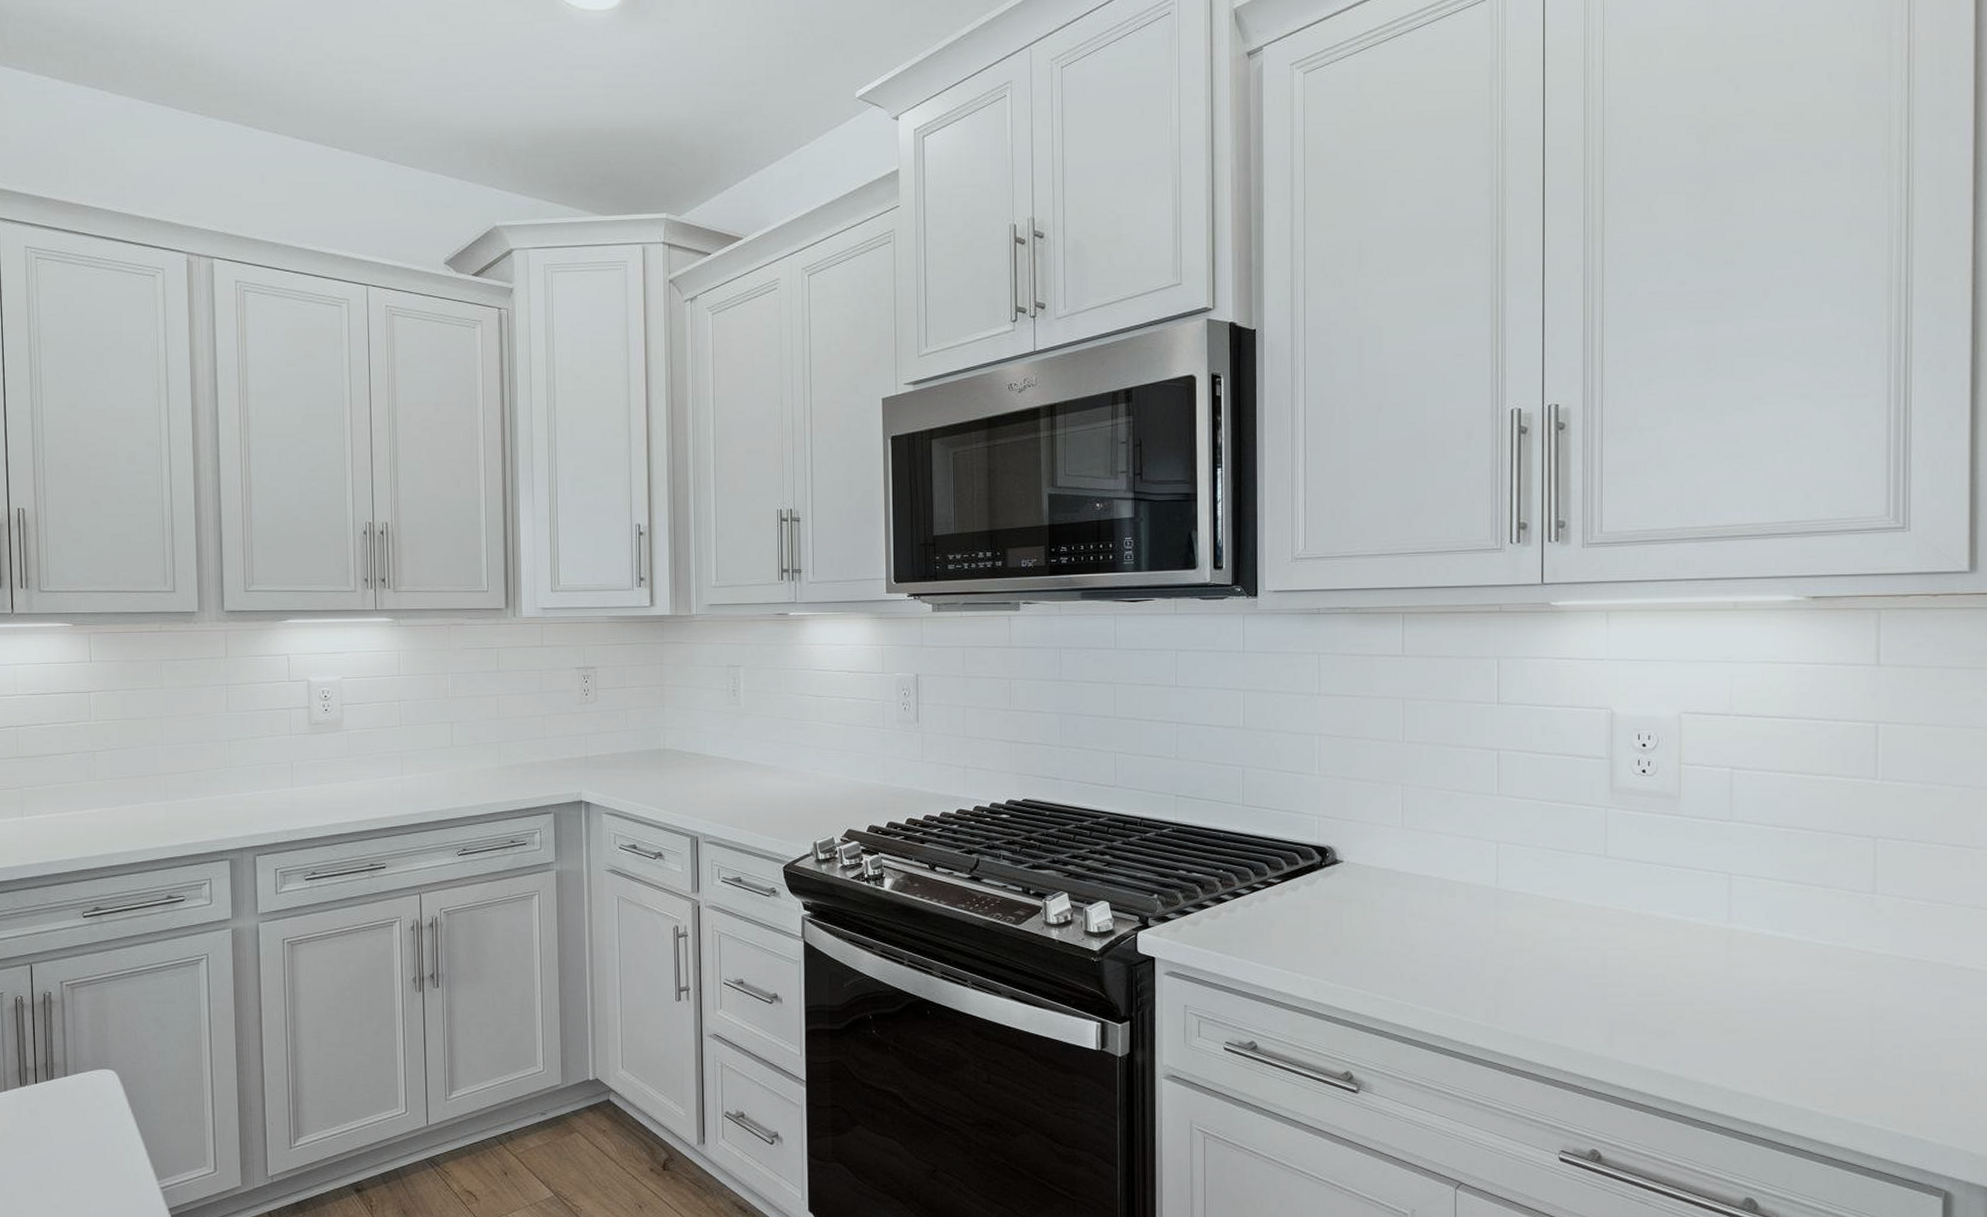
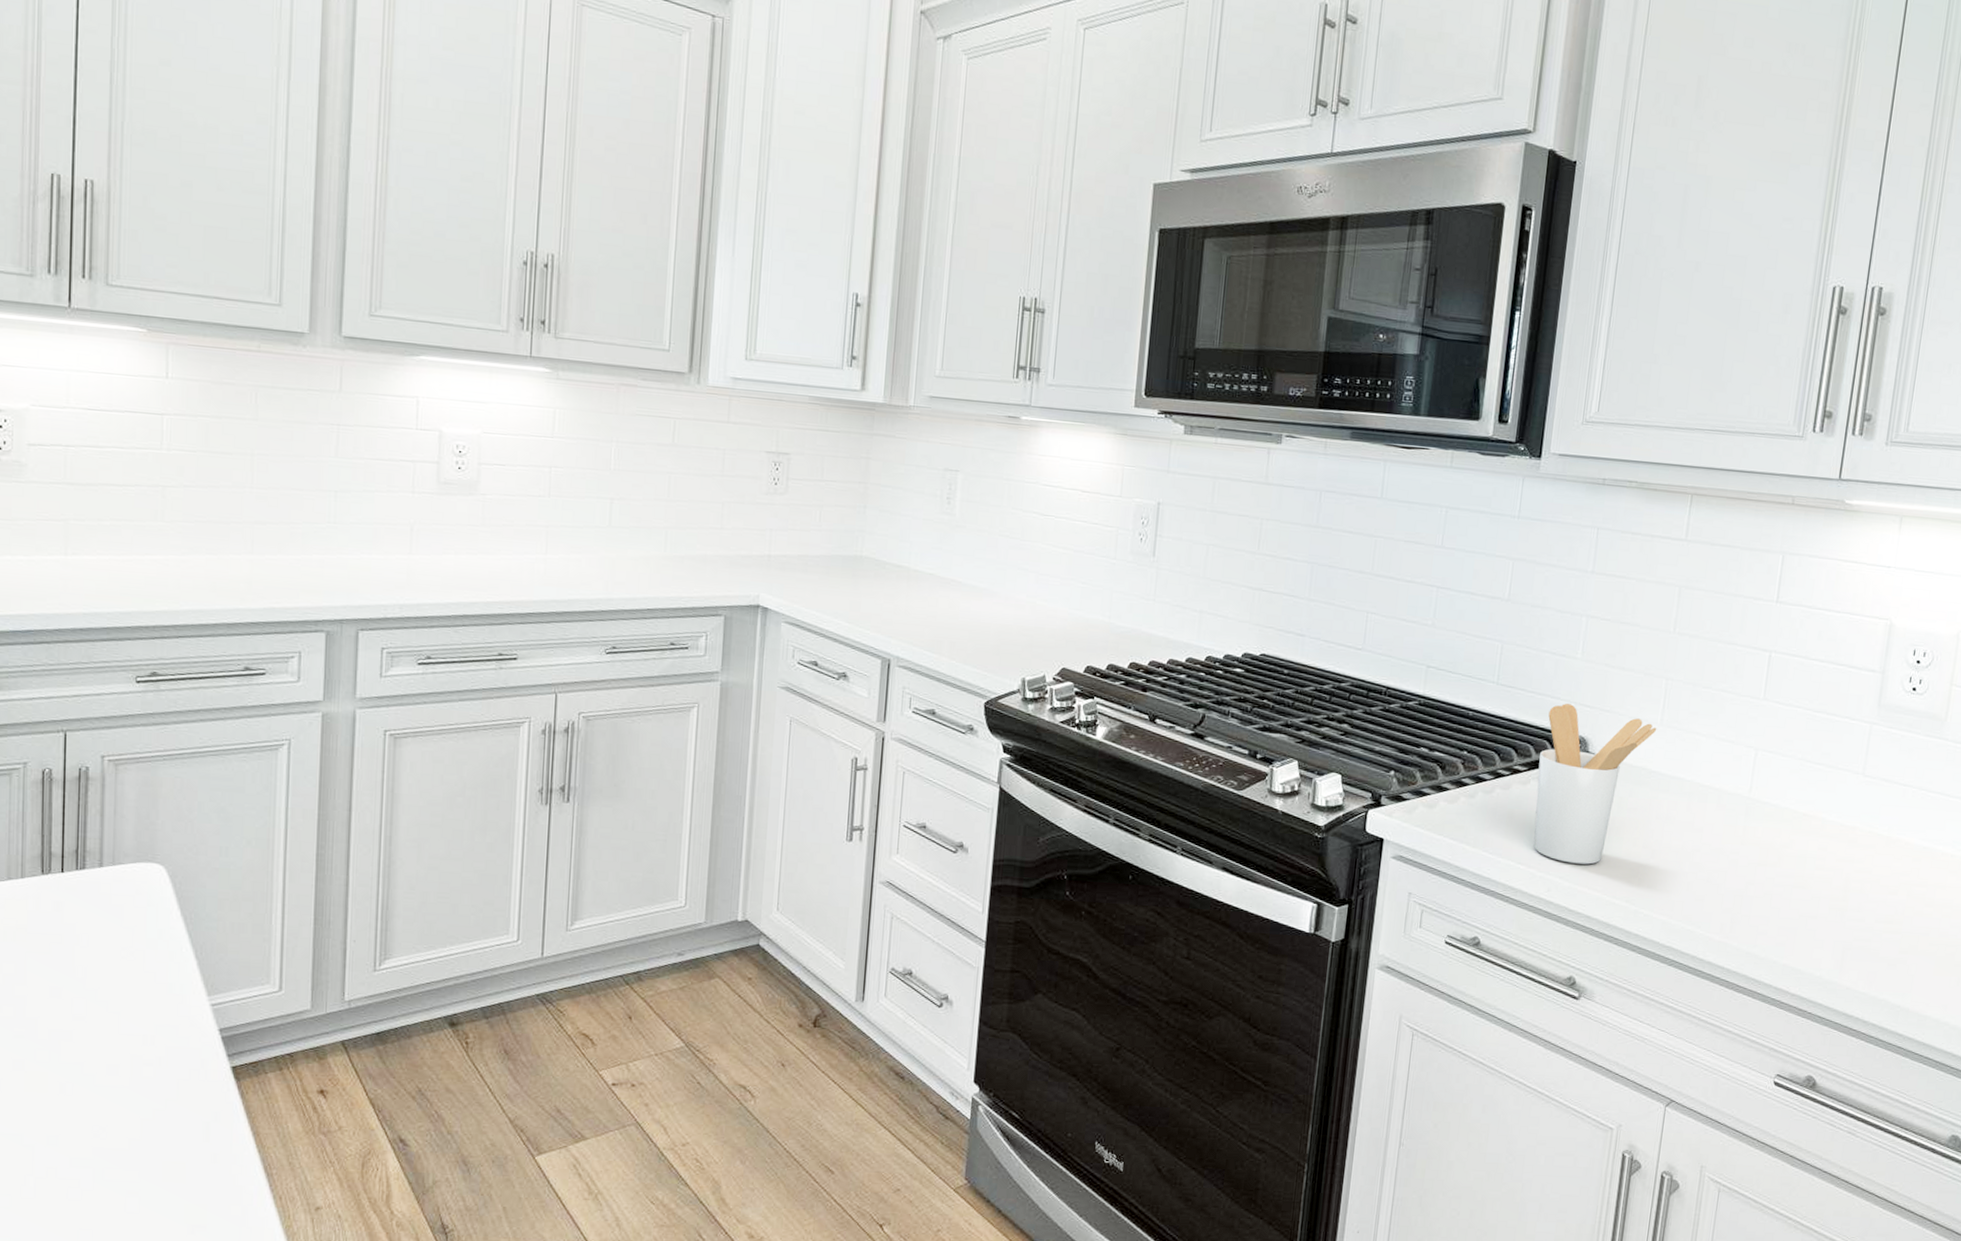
utensil holder: none [1290,817,1399,965] -> present [1533,704,1657,865]

